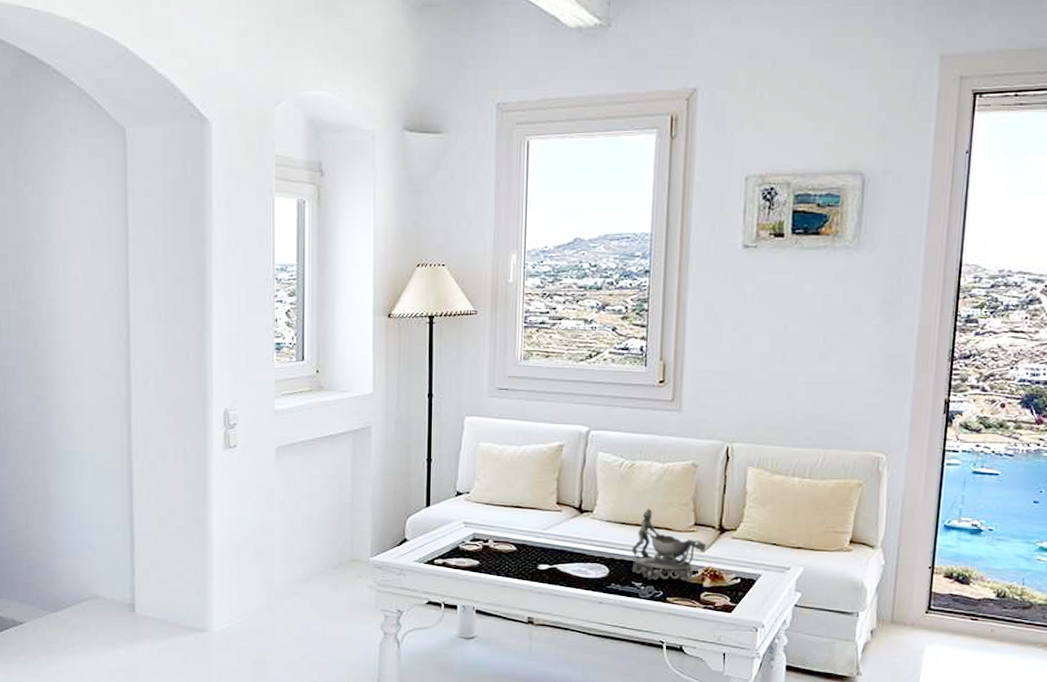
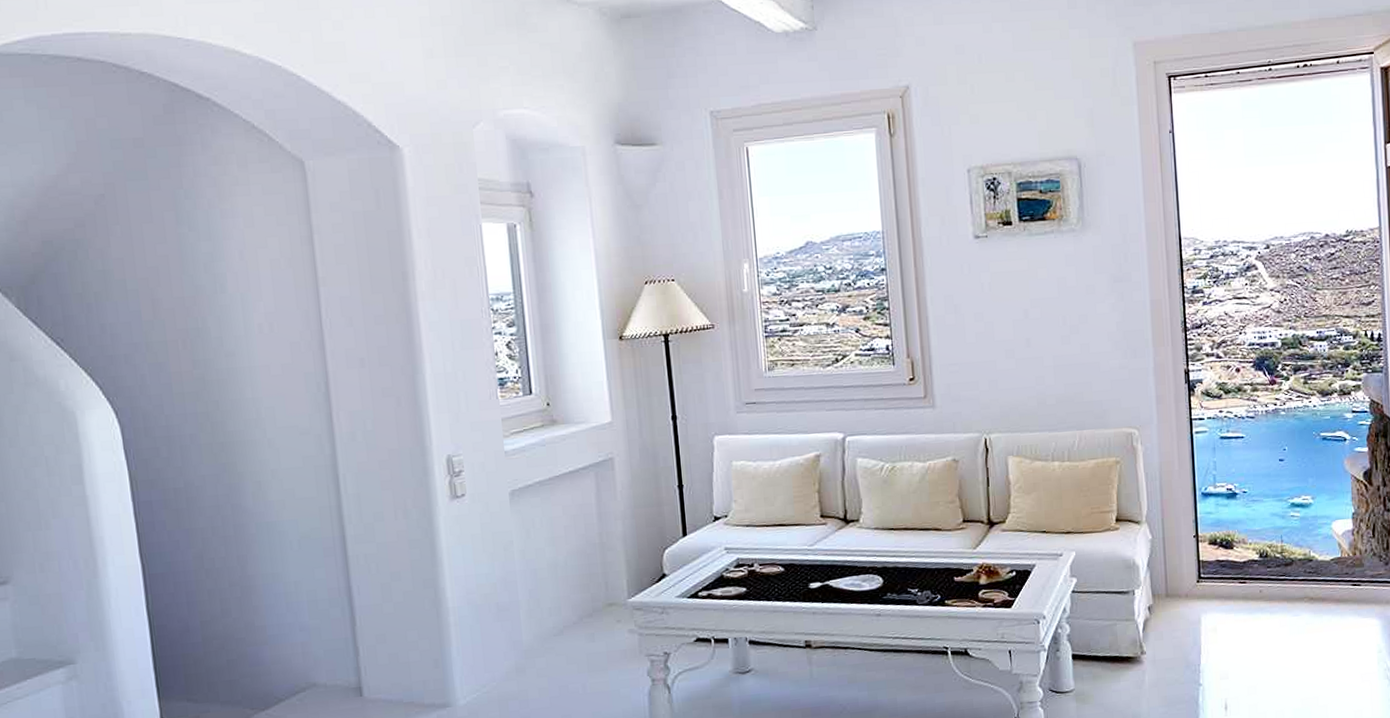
decorative bowl: present [631,508,707,582] -> none [903,510,978,585]

